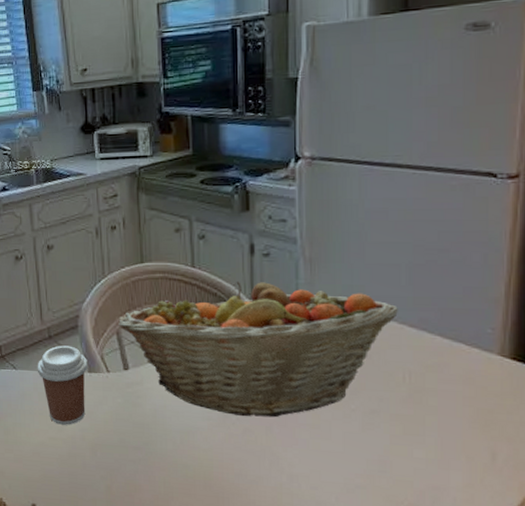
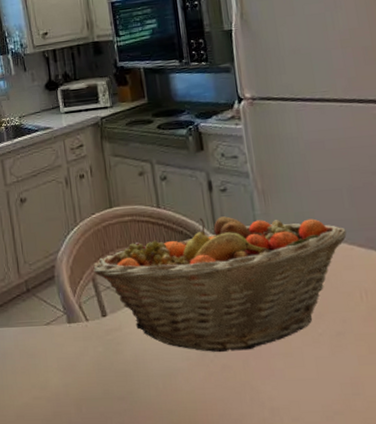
coffee cup: present [37,345,88,425] -> none [16,297,68,382]

